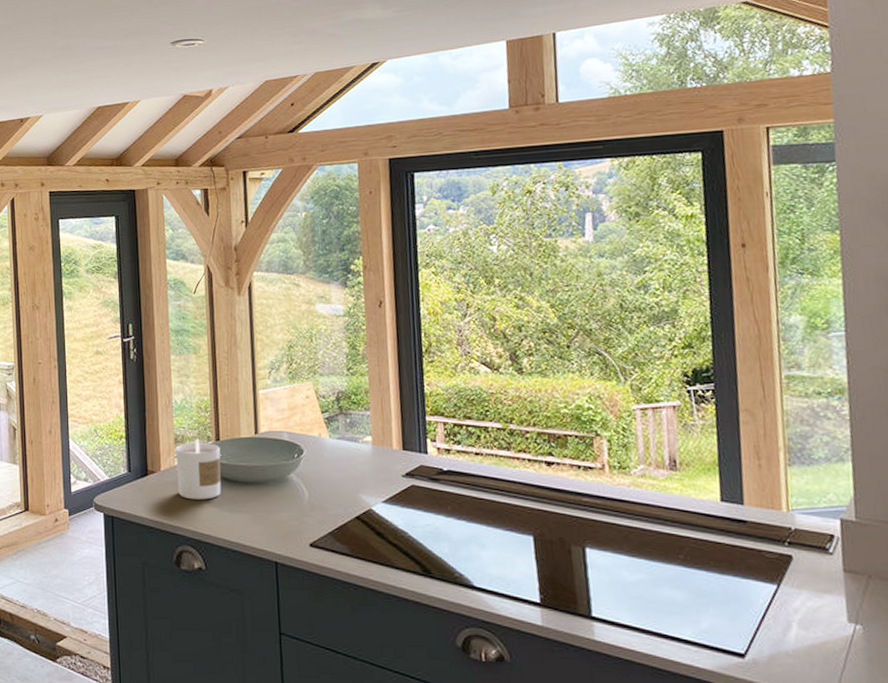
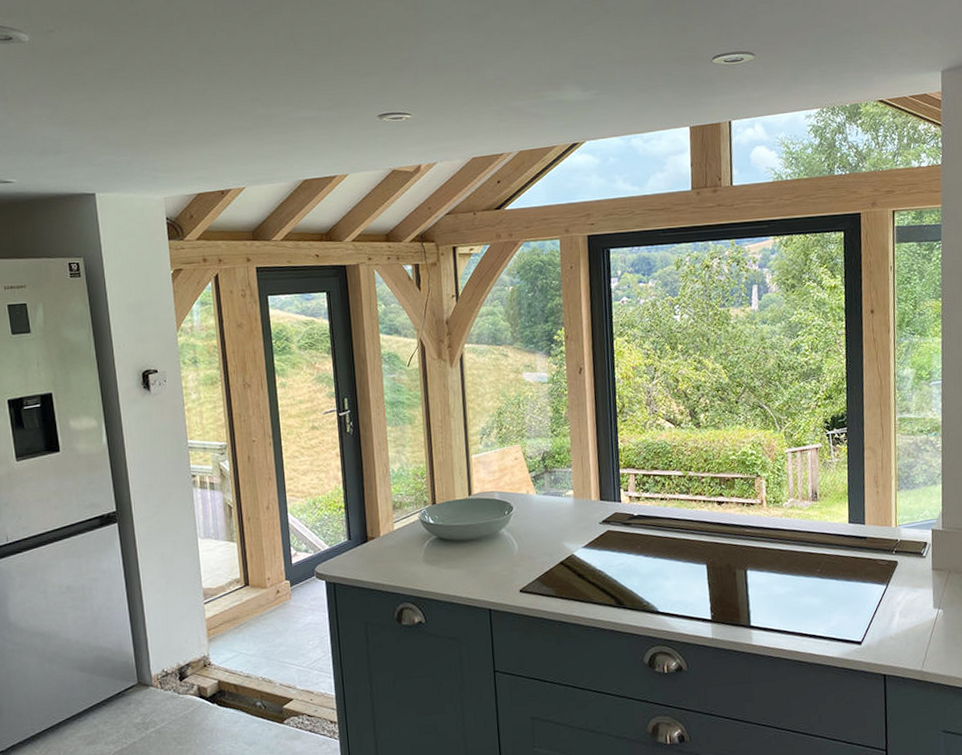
candle: present [176,438,221,500] -> none [394,503,439,561]

